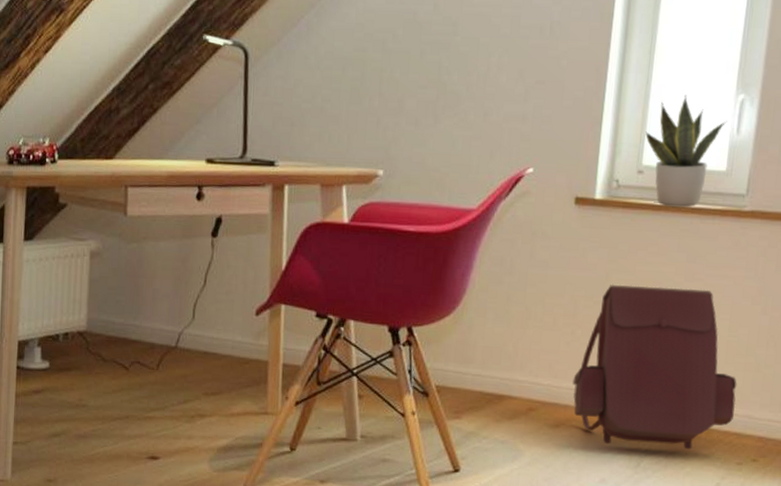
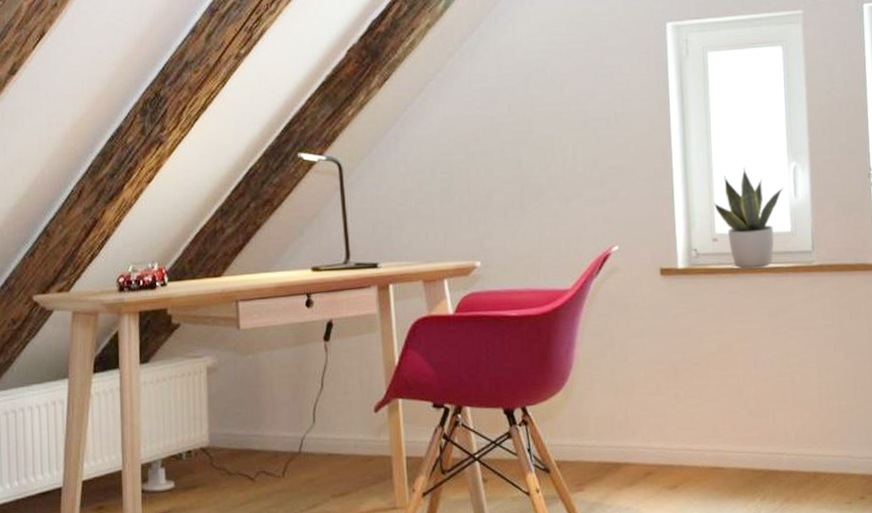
backpack: present [572,284,737,450] -> none [683,341,837,499]

